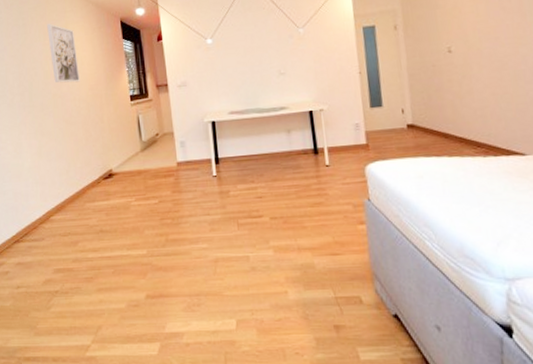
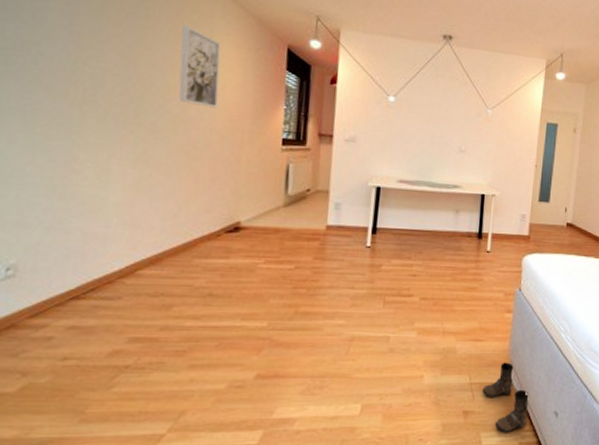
boots: none [348,275,406,348] -> present [481,362,529,433]

